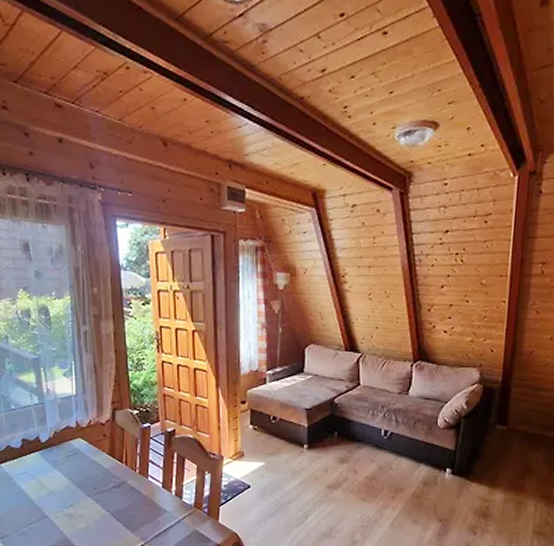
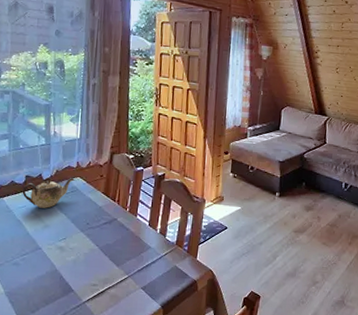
teapot: none [20,438,76,474] -> present [22,177,75,208]

